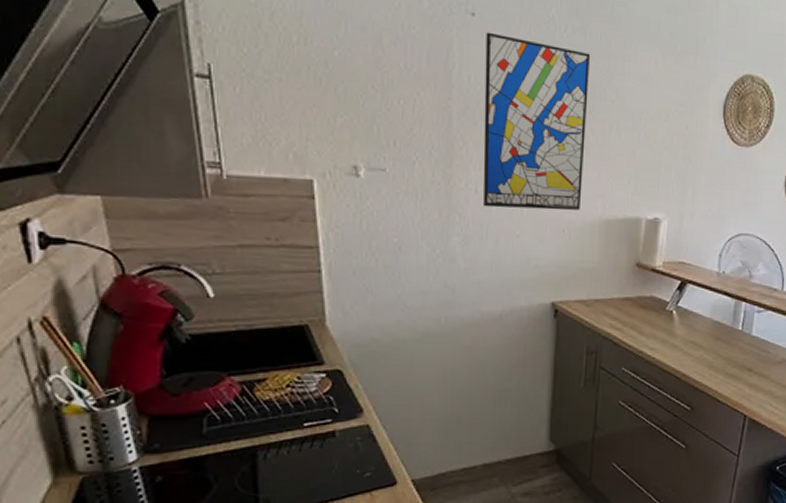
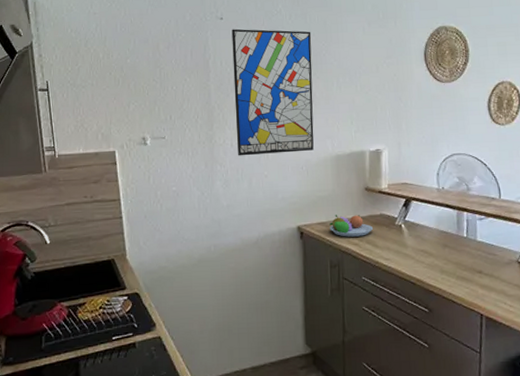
fruit bowl: none [590,292,640,321] -> present [329,215,373,237]

